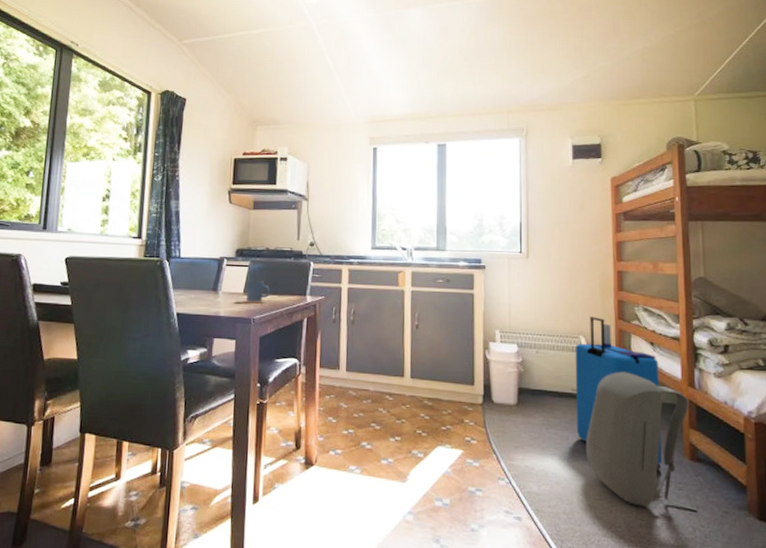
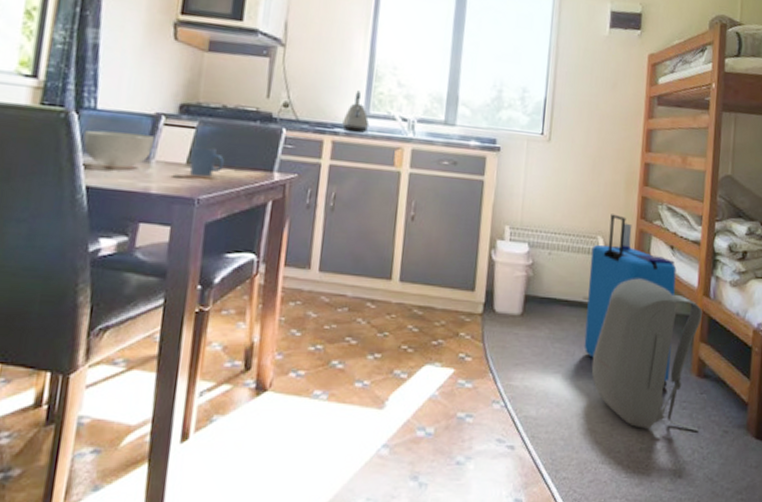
bowl: none [173,272,221,300] -> present [84,130,156,170]
kettle: none [355,229,377,262] -> present [342,90,370,134]

